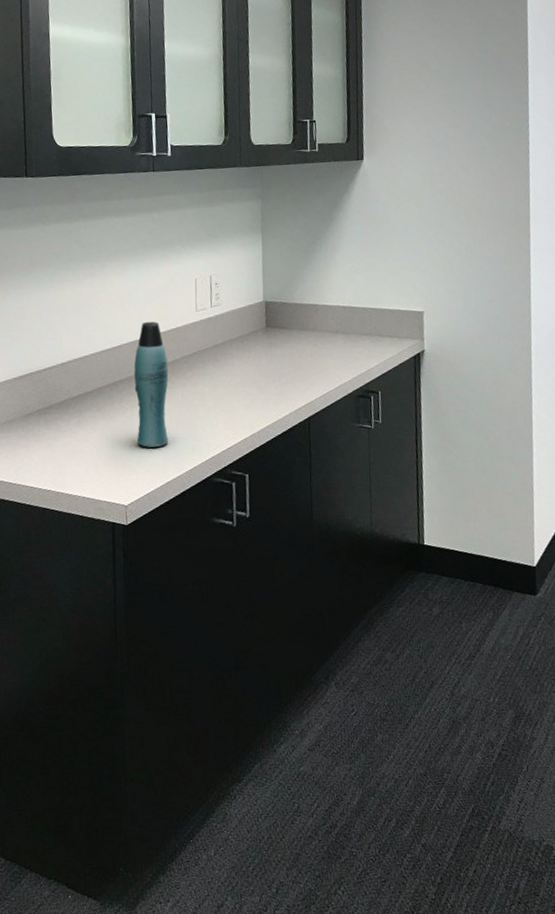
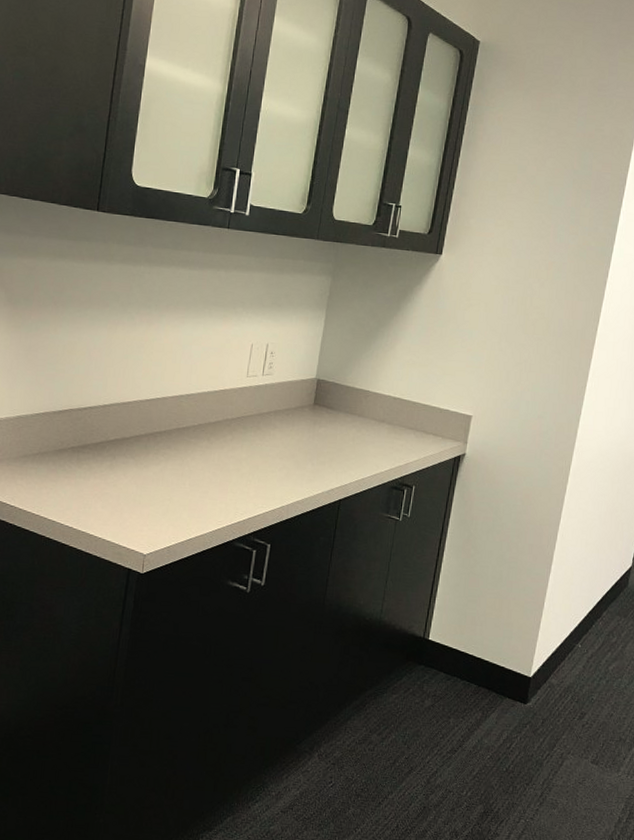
bottle: present [134,321,169,448] -> none [166,378,210,503]

